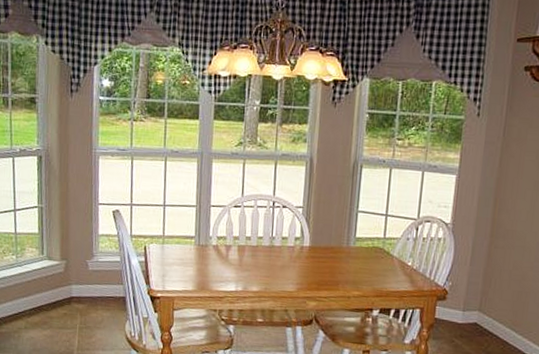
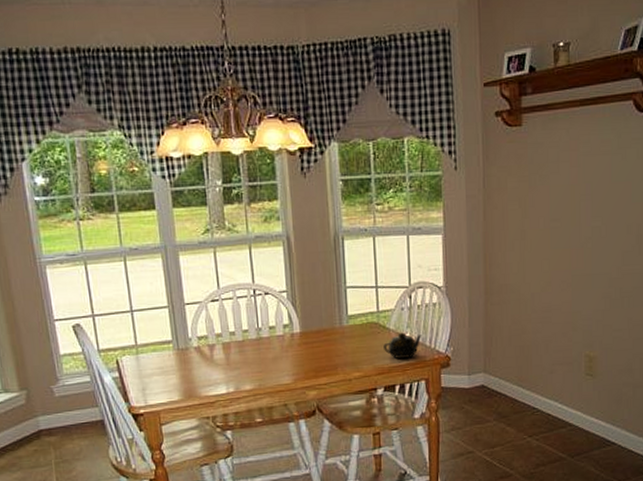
teapot: none [385,260,424,286] -> present [384,332,422,359]

